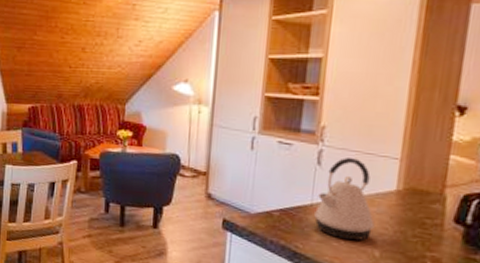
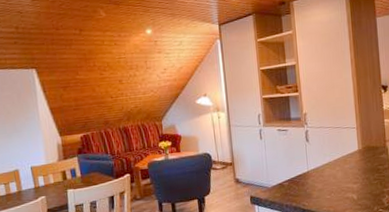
kettle: present [314,158,375,241] -> none [311,132,350,193]

